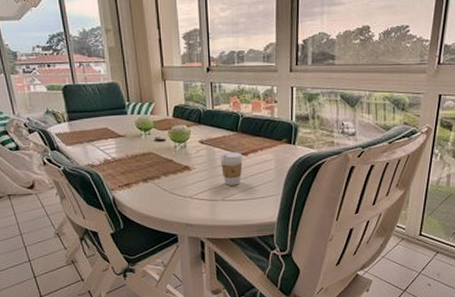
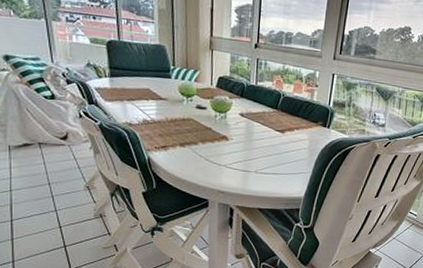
coffee cup: present [220,151,243,186] -> none [257,127,279,160]

